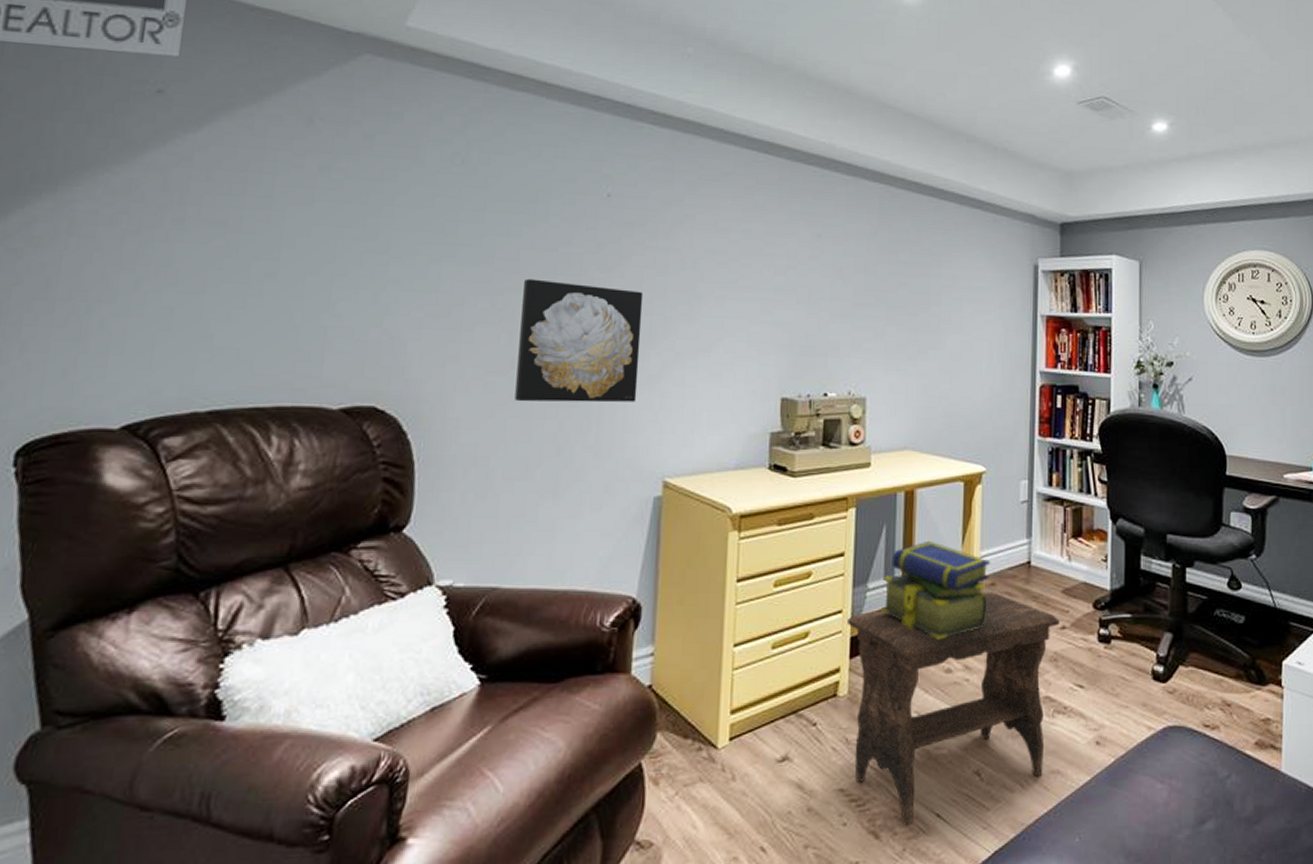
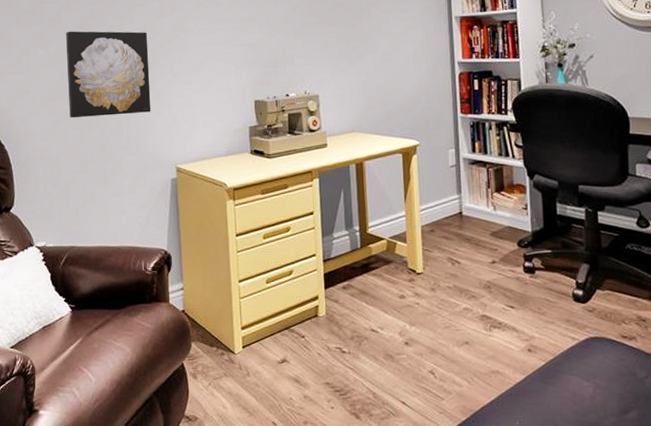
footstool: present [846,592,1060,826] -> none [320,236,490,410]
stack of books: present [880,540,991,640] -> none [344,200,430,274]

